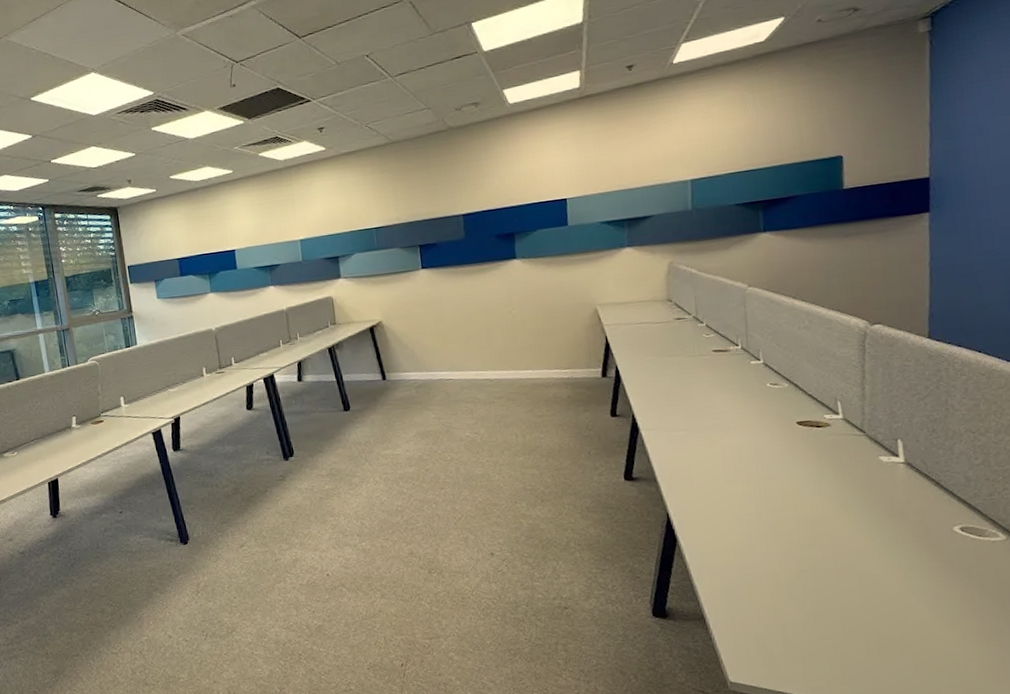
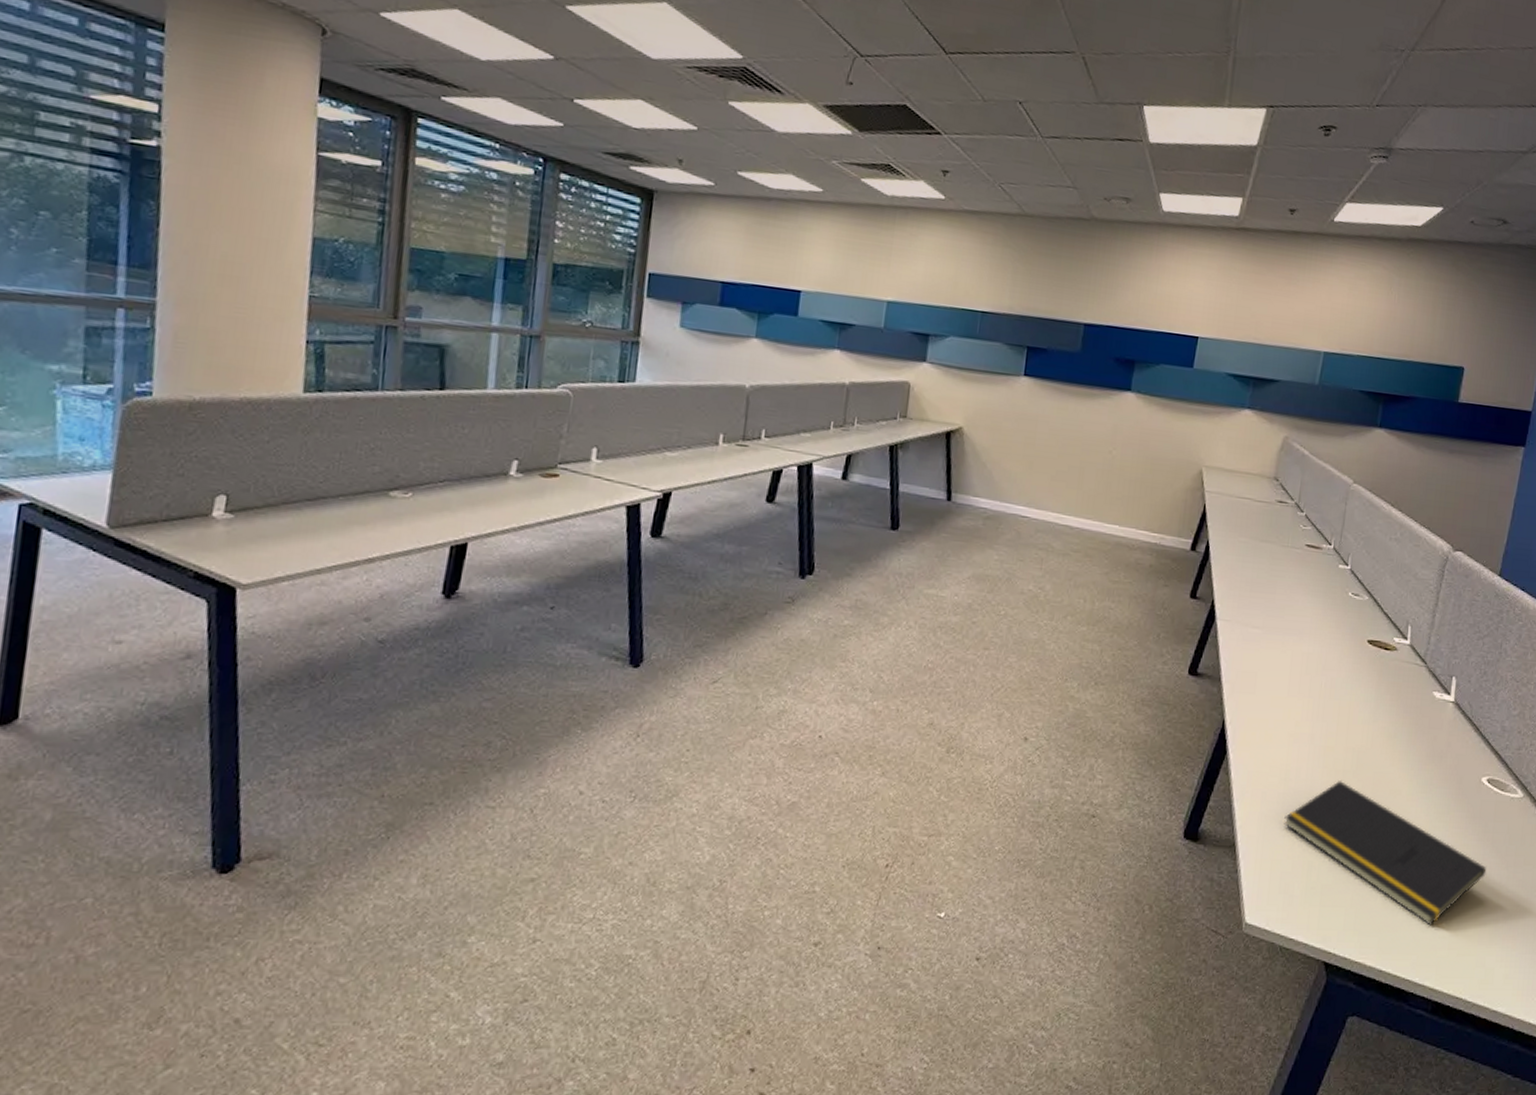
notepad: none [747,548,980,668] -> present [1284,779,1487,926]

